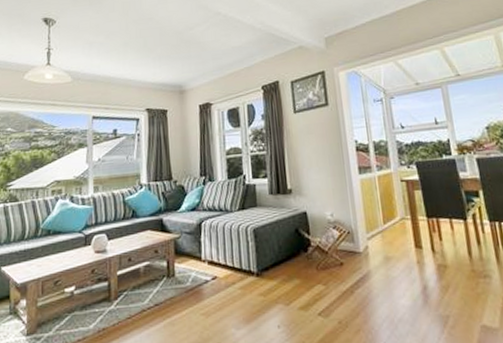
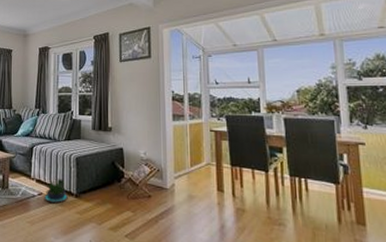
potted plant: none [218,257,248,287] -> present [43,179,68,203]

